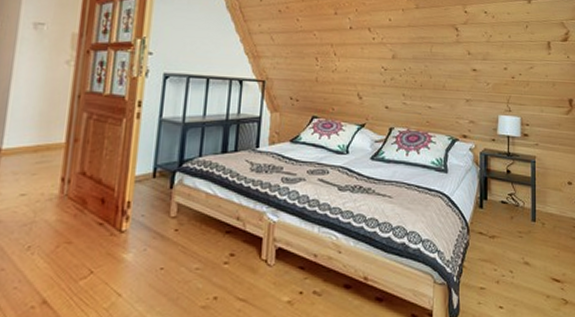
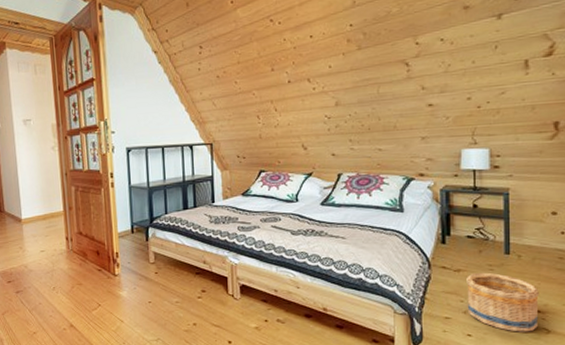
basket: none [500,239,559,303] -> present [467,272,539,332]

